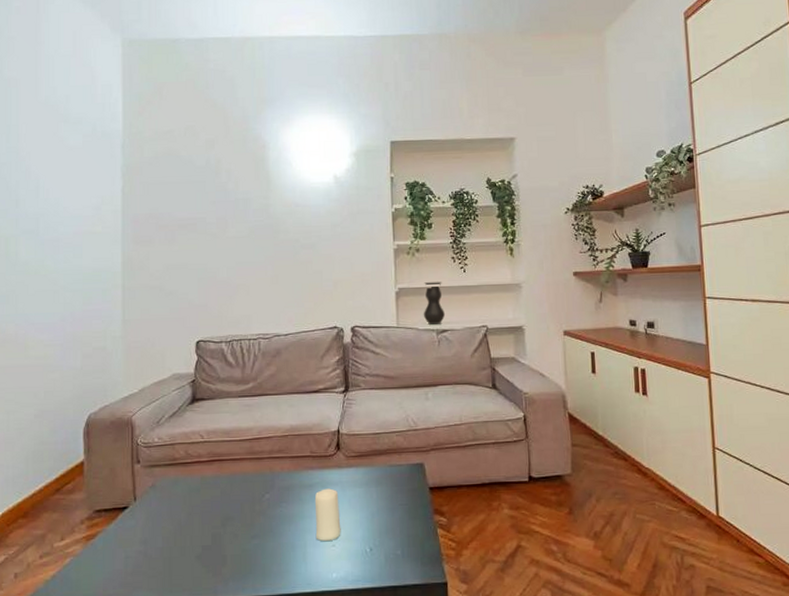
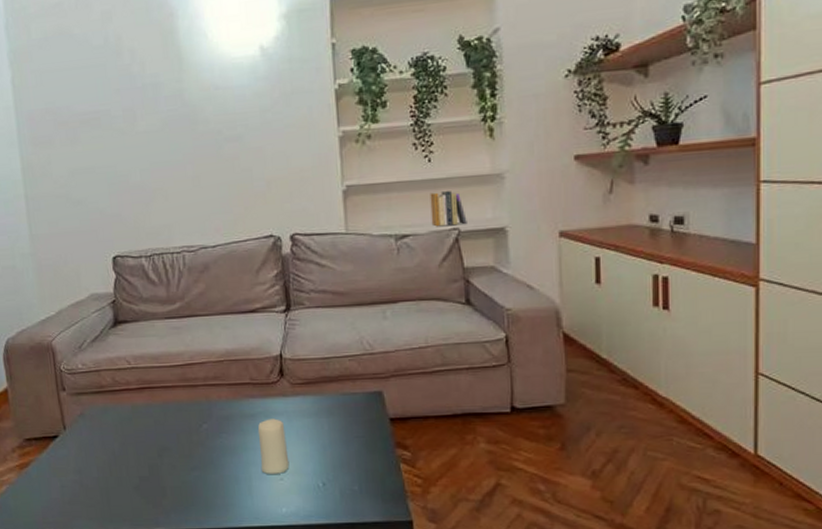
vase: present [423,282,446,325] -> none [377,175,406,229]
books: none [464,295,493,324] -> present [430,190,467,227]

